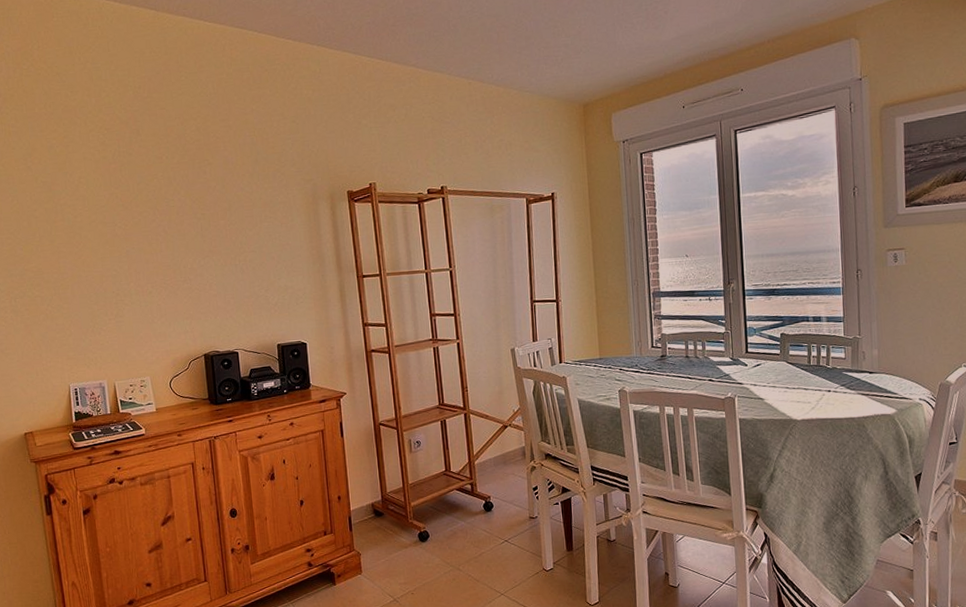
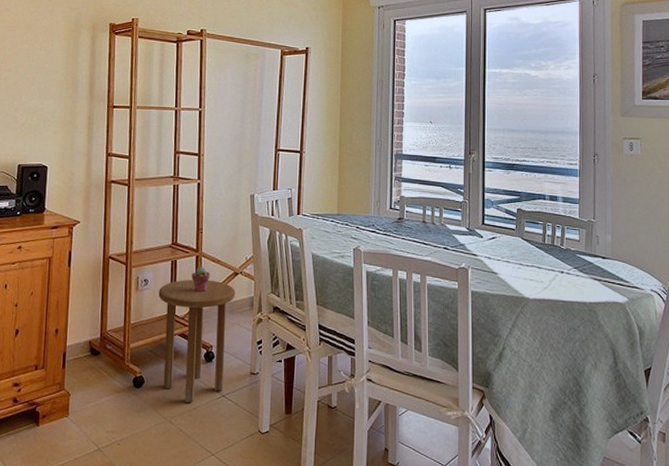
side table: none [431,435,507,550] -> present [158,279,235,402]
potted succulent: none [462,423,480,448] -> present [192,267,210,292]

